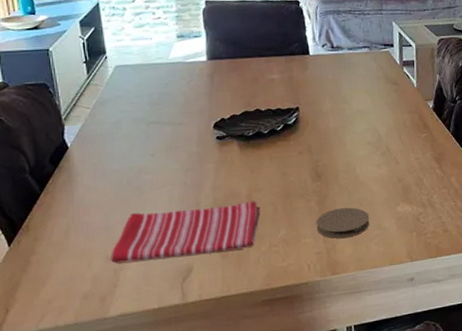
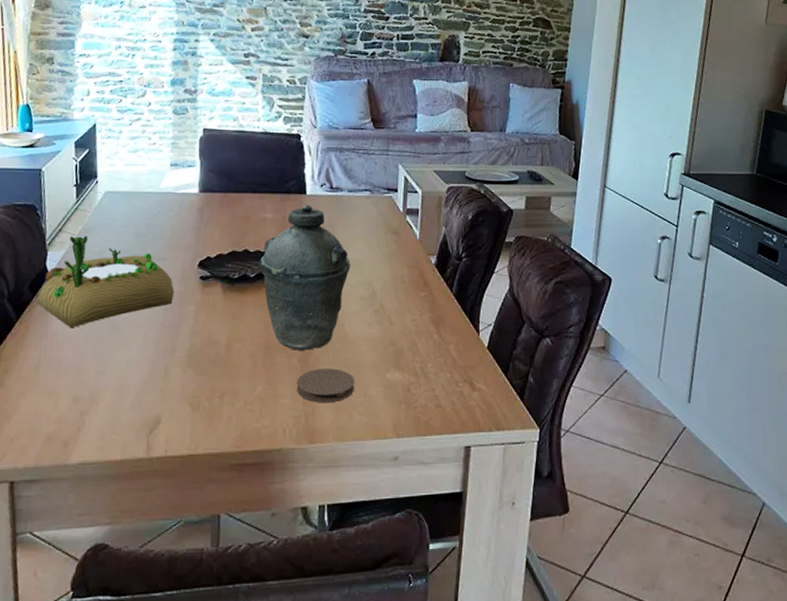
succulent planter: none [57,109,193,195] -> present [35,236,175,329]
dish towel: present [111,201,260,264] -> none [78,351,238,406]
kettle: none [272,63,357,195] -> present [260,204,351,351]

